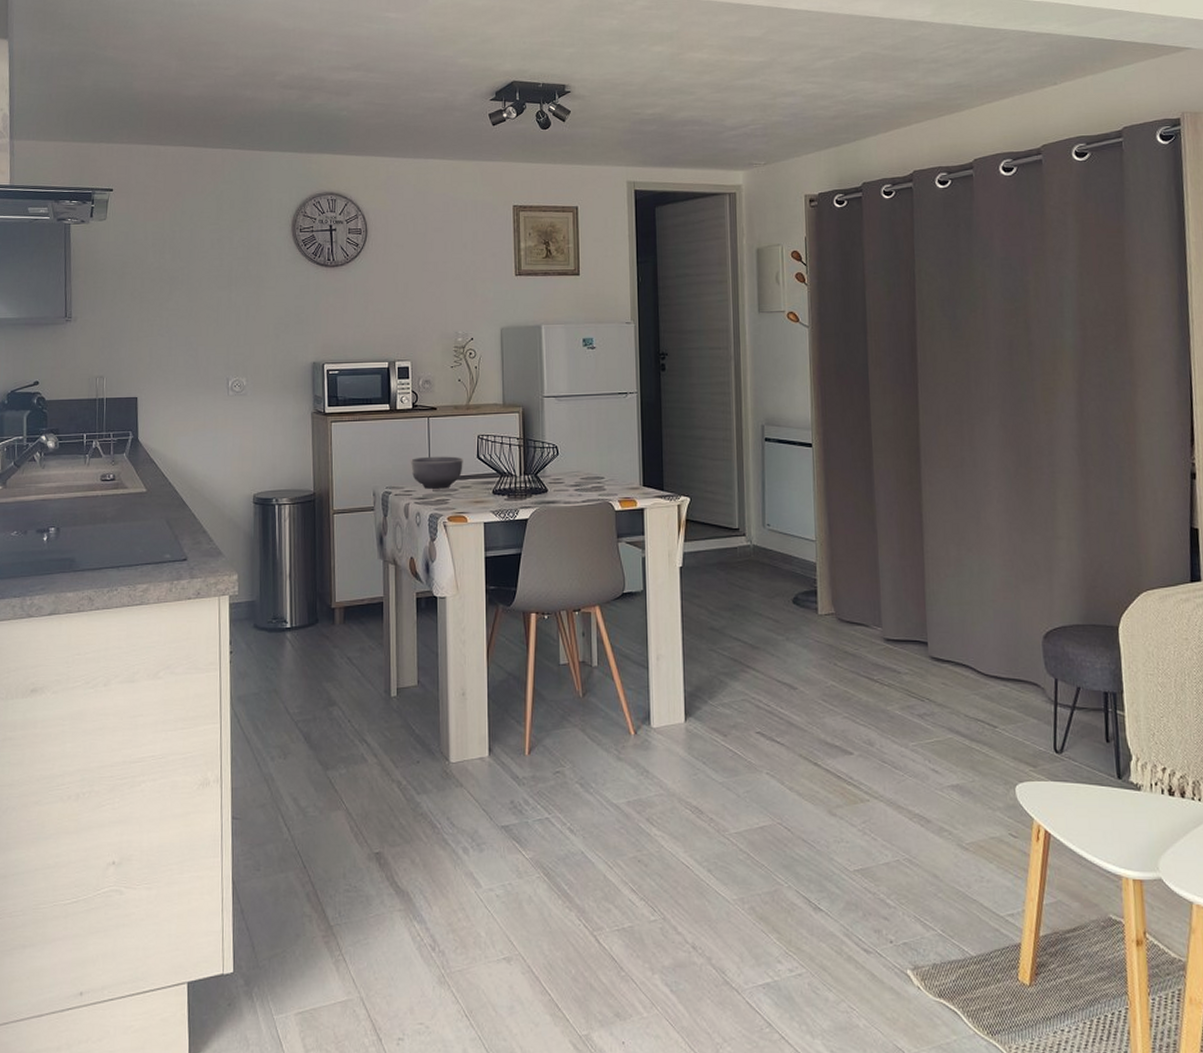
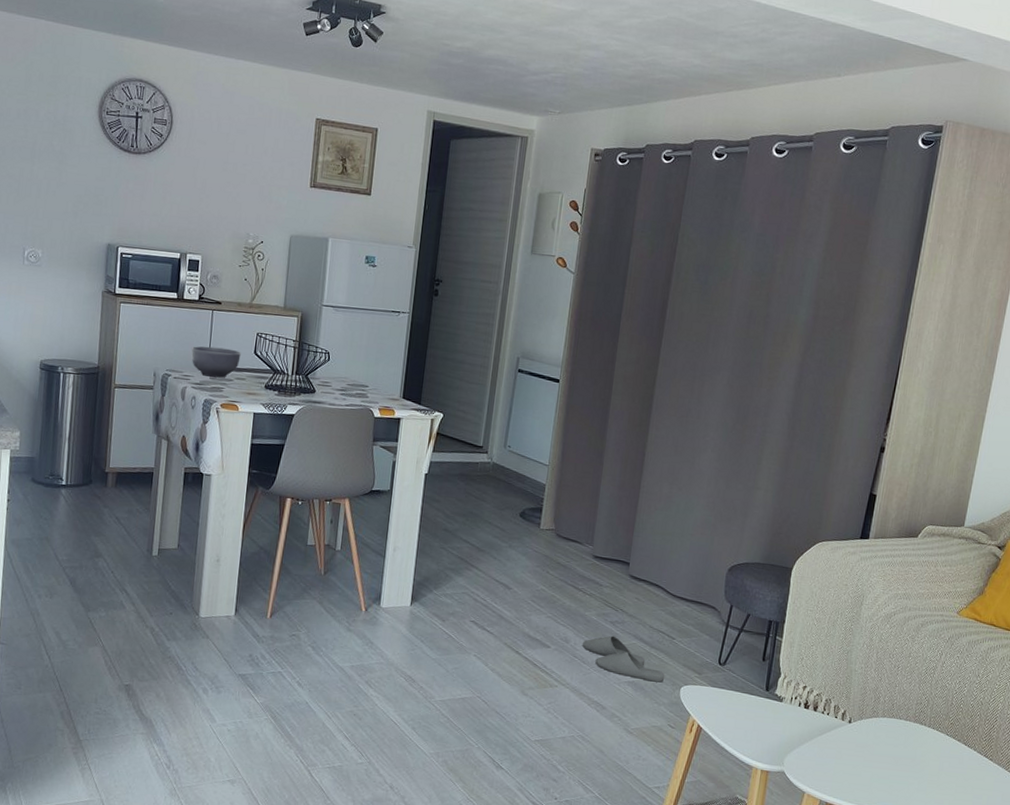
slippers: none [889,731,994,783] -> present [582,635,665,683]

